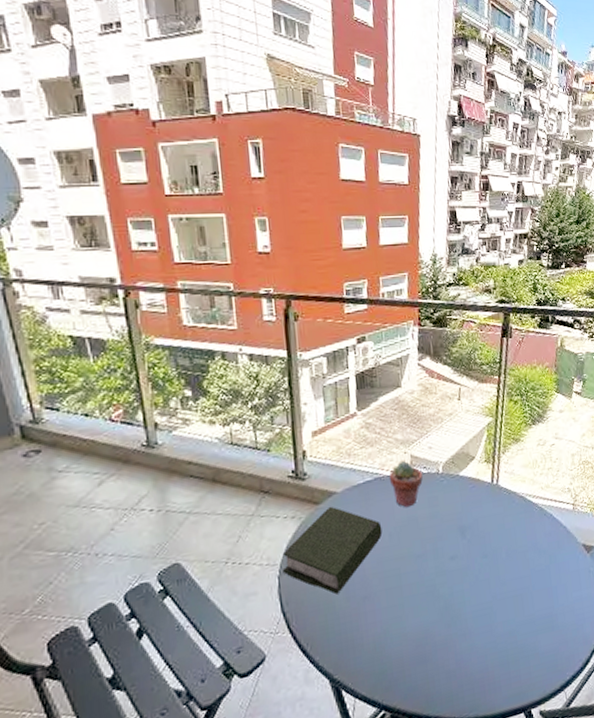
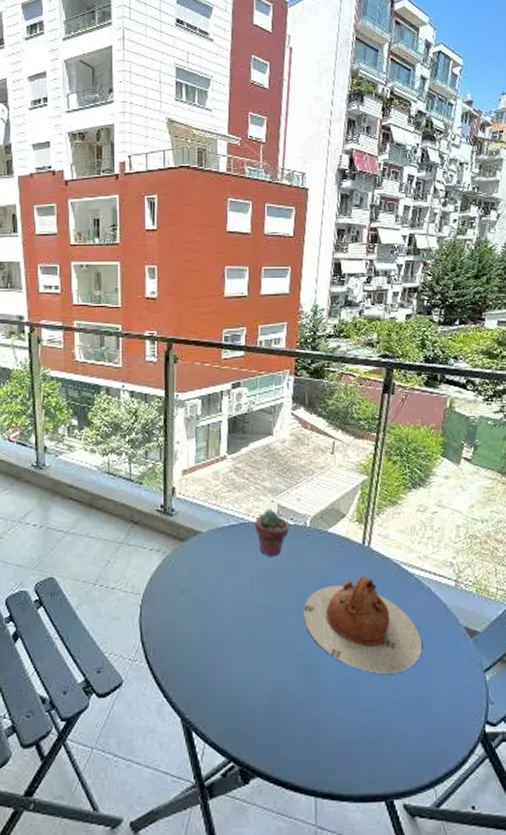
book: present [282,506,383,595] -> none [144,545,244,633]
teapot: none [441,511,549,601] -> present [303,575,423,674]

